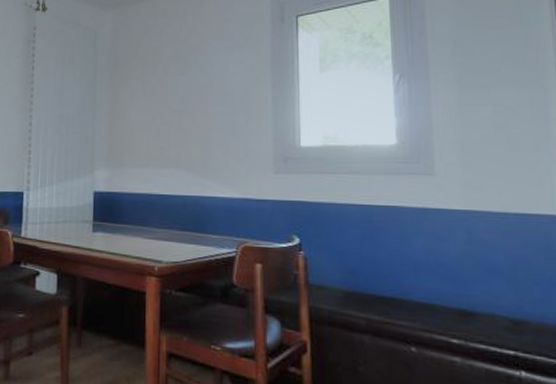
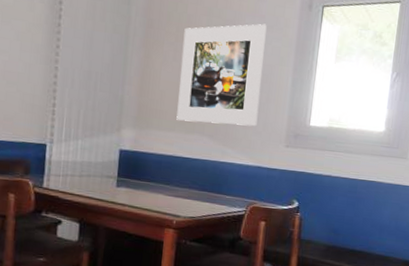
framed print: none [149,44,238,155] -> present [176,23,267,126]

